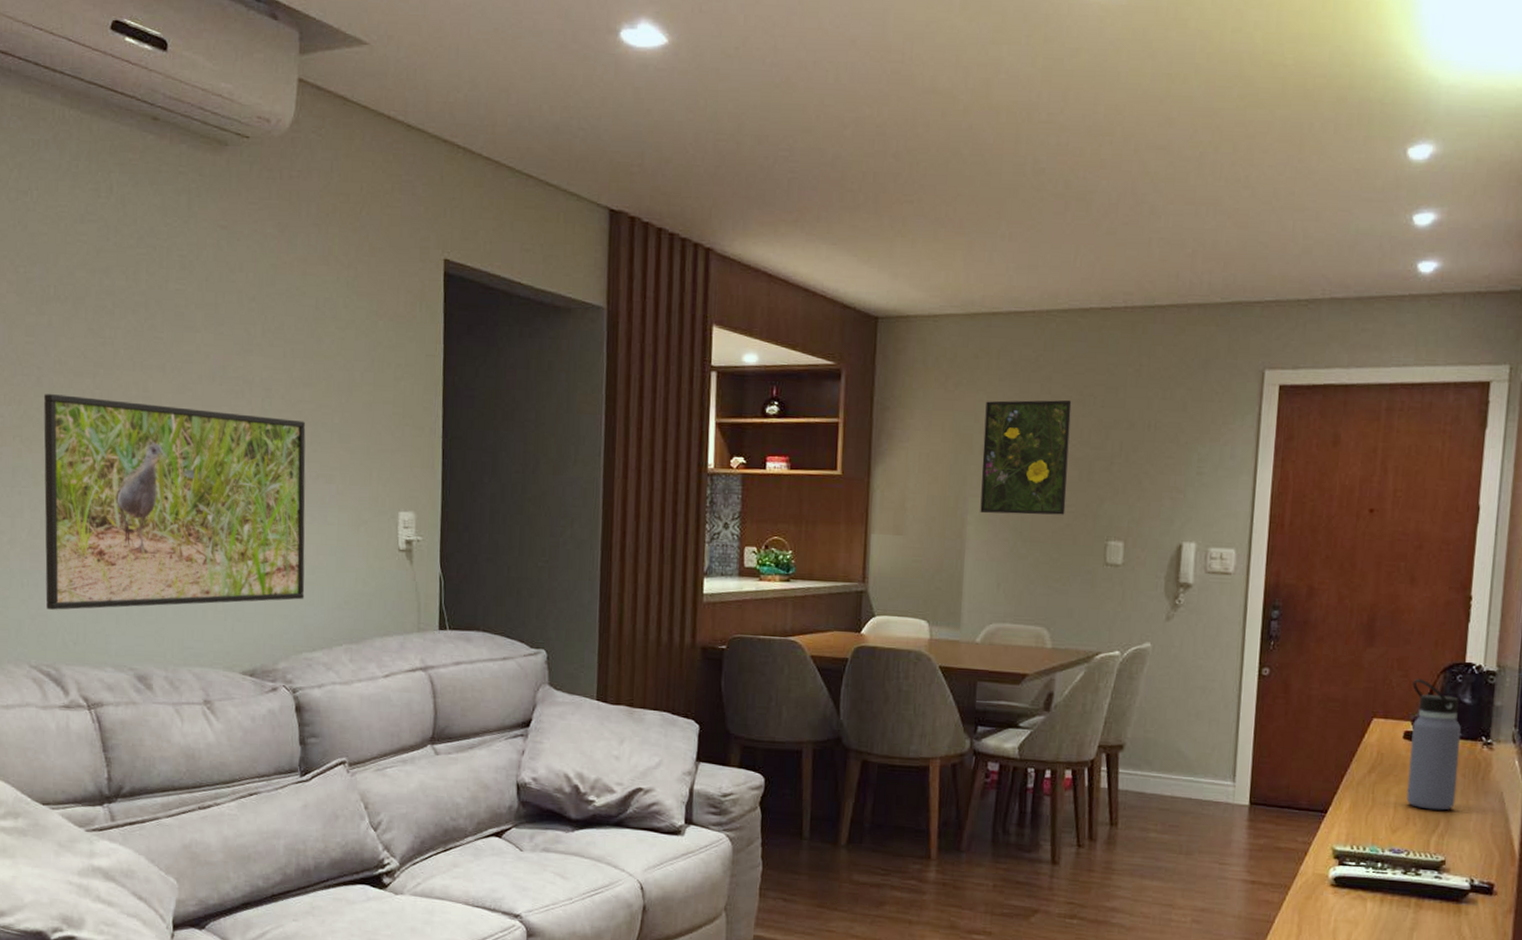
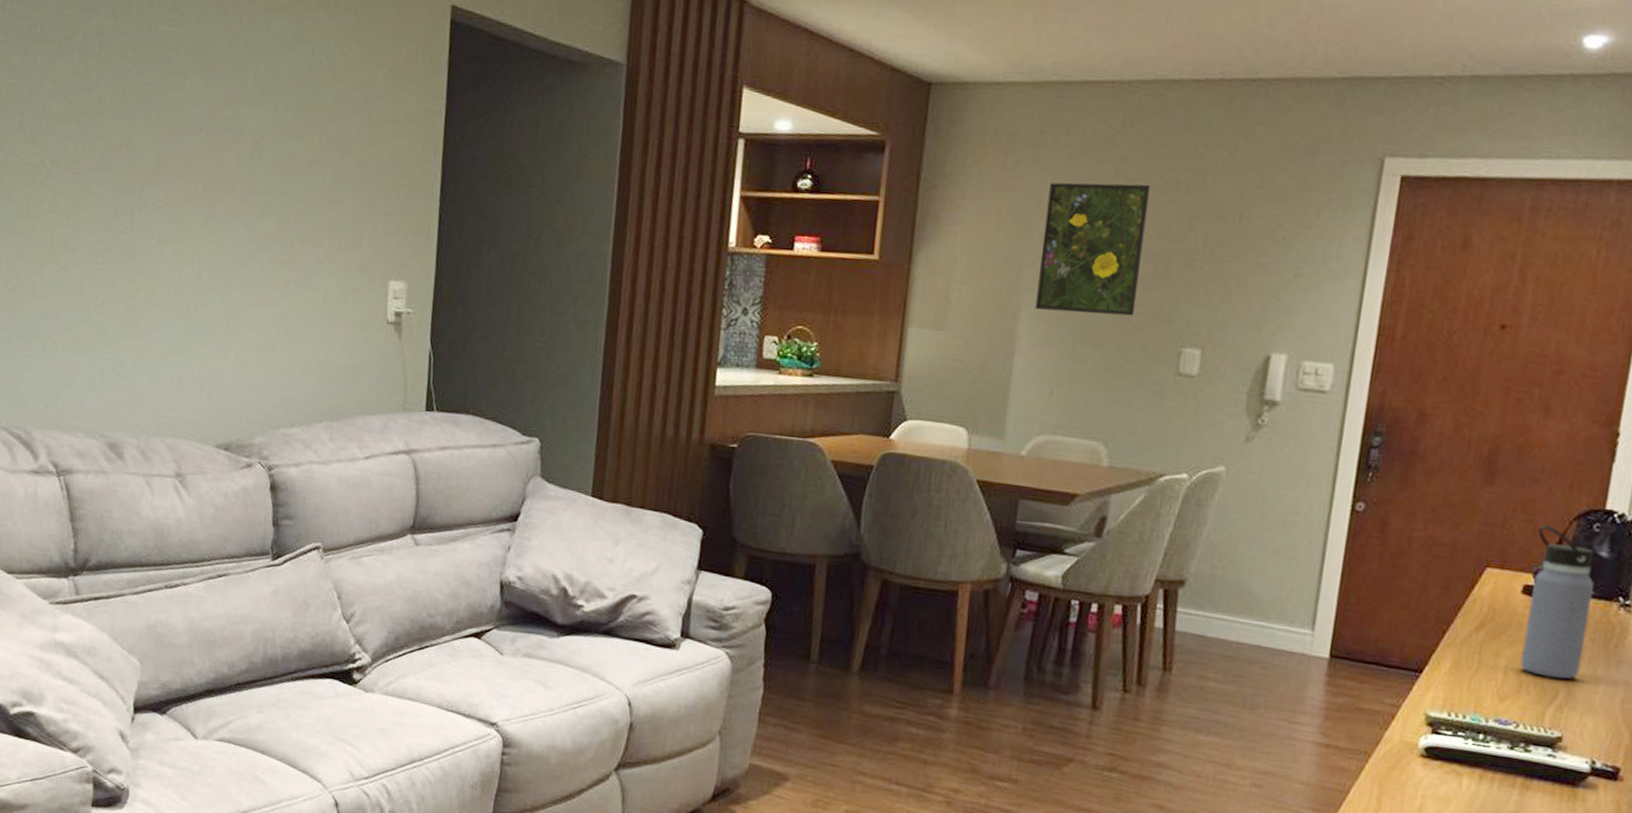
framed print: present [43,394,306,610] -> none [19,140,296,371]

